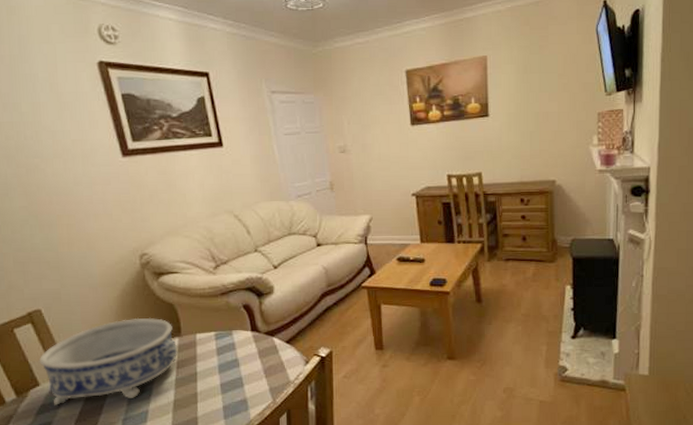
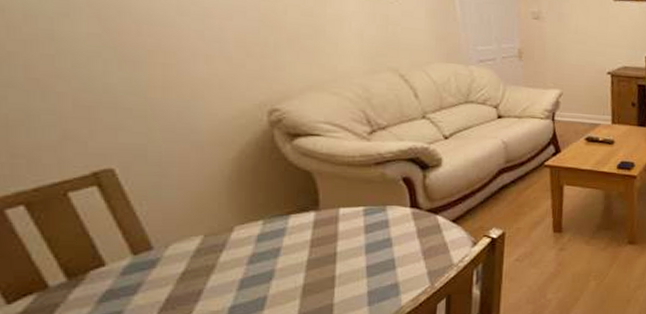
decorative bowl: present [39,317,178,405] -> none [106,186,313,291]

